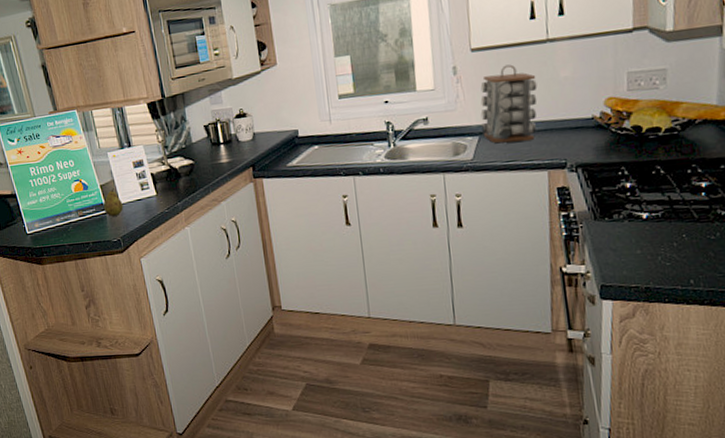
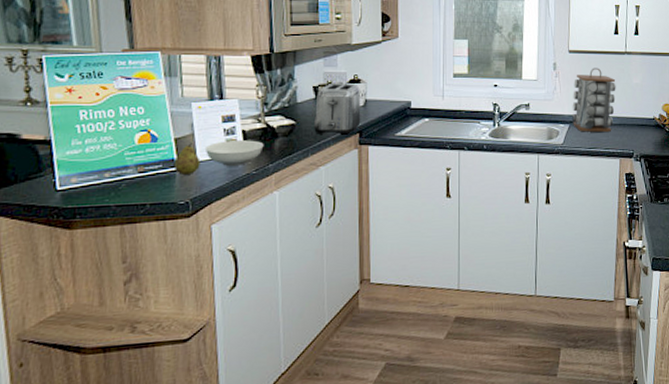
bowl: none [124,181,171,207] -> present [204,140,264,166]
toaster: none [208,118,252,171] -> present [314,83,361,135]

